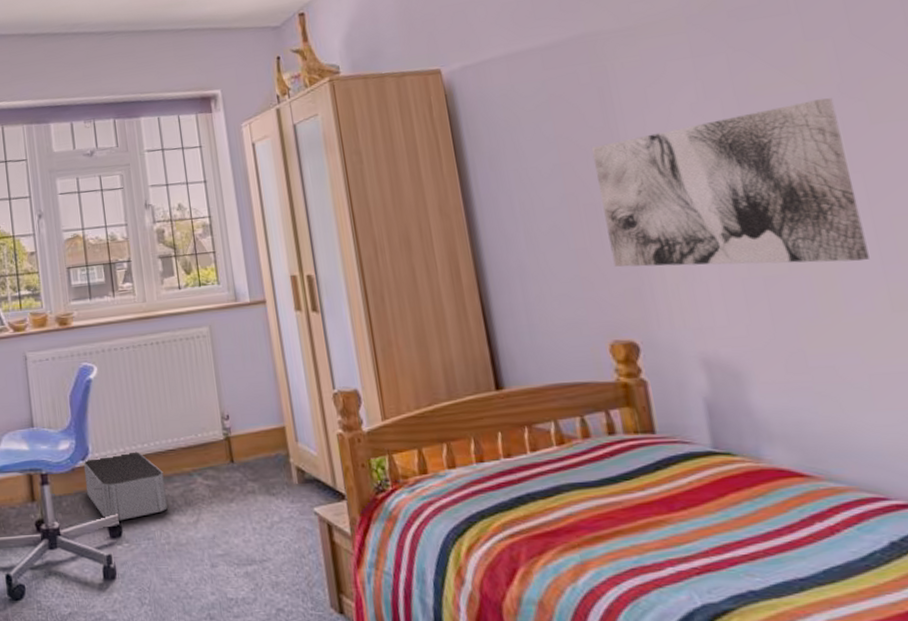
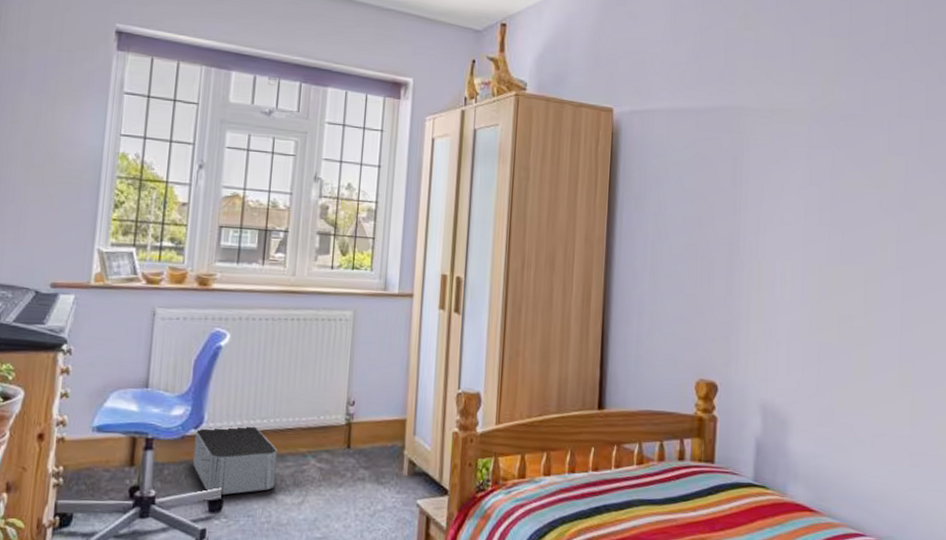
wall art: present [591,98,870,267] -> none [714,203,896,342]

